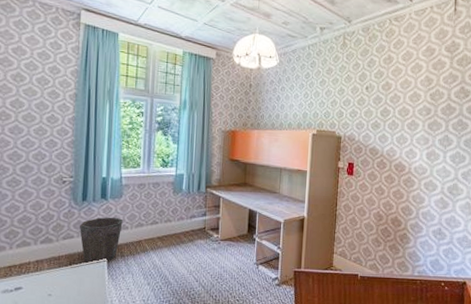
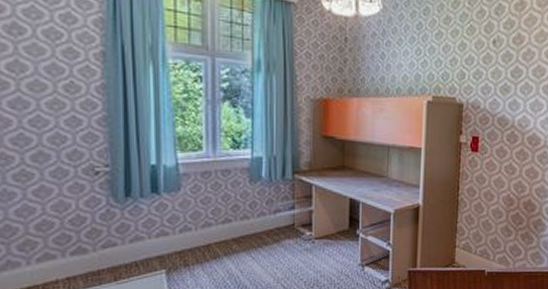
waste bin: present [79,217,123,263] -> none [123,216,184,276]

